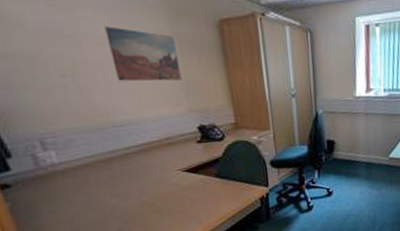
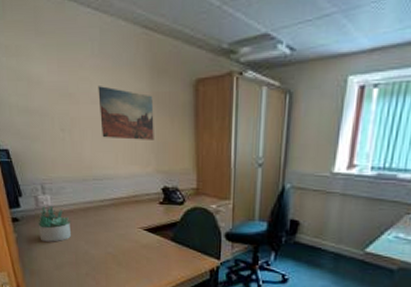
succulent plant: none [40,161,92,205] -> present [38,205,72,242]

